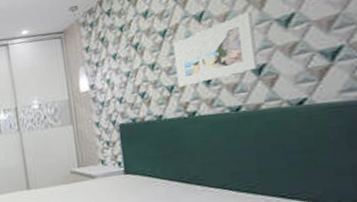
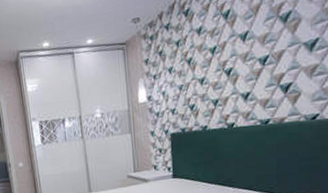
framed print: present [172,11,258,87] -> none [220,34,286,101]

